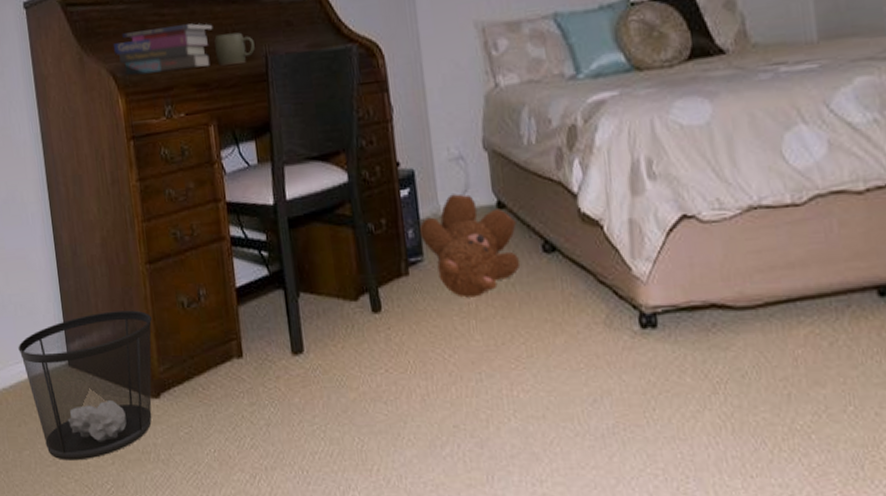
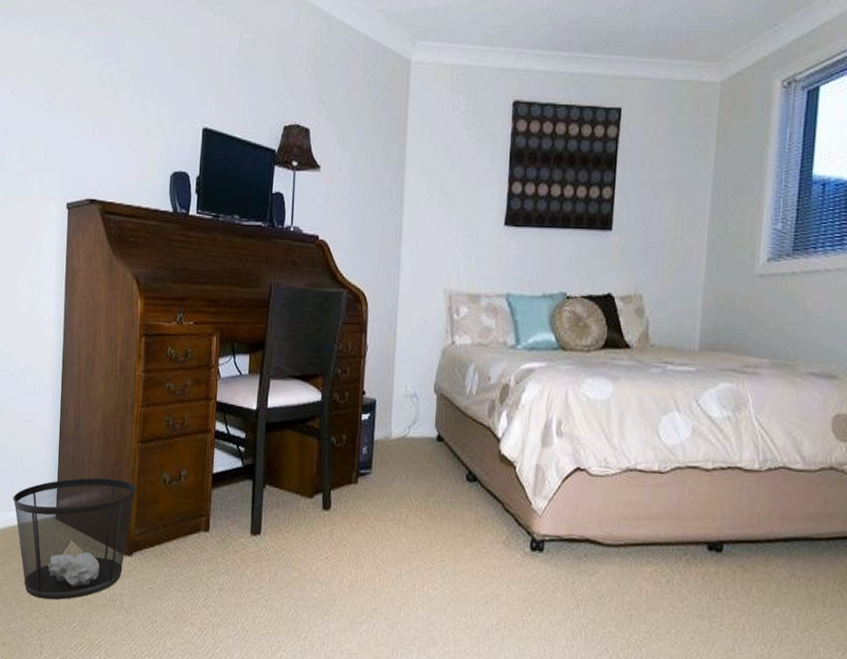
books: present [113,23,213,76] -> none [140,246,230,287]
mug: present [214,32,255,67] -> none [228,262,262,290]
teddy bear: present [419,194,521,298] -> none [371,424,450,509]

